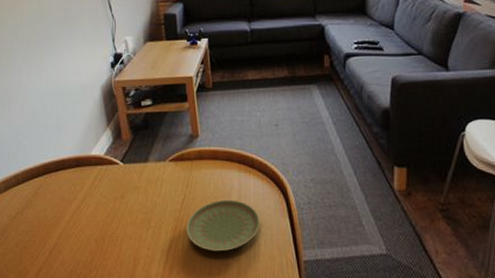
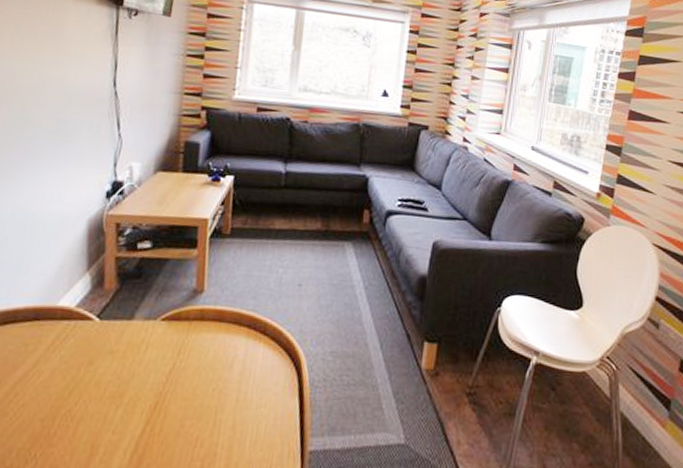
plate: present [186,199,260,252] -> none [168,372,264,438]

